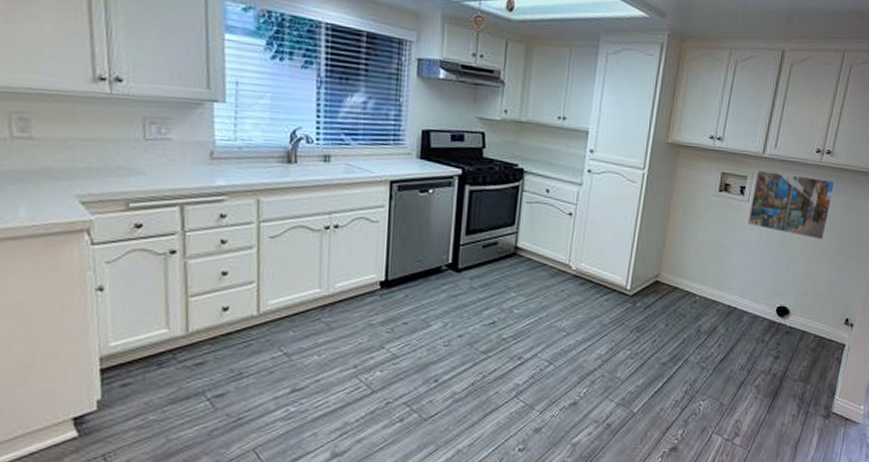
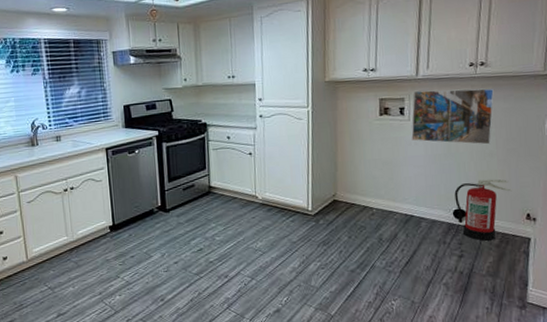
fire extinguisher: none [779,277,836,343] -> present [454,179,512,241]

